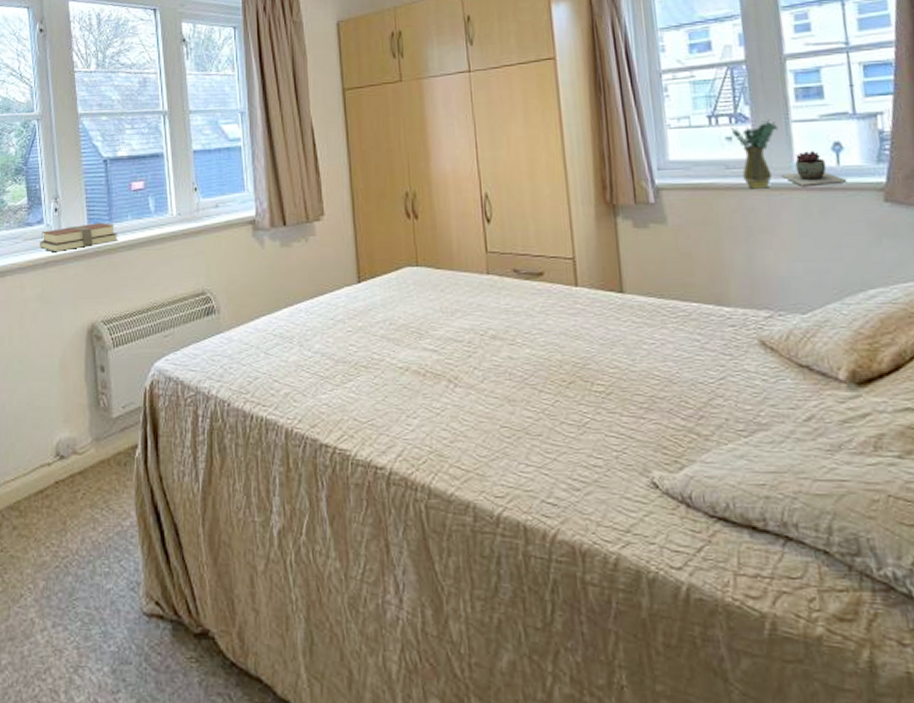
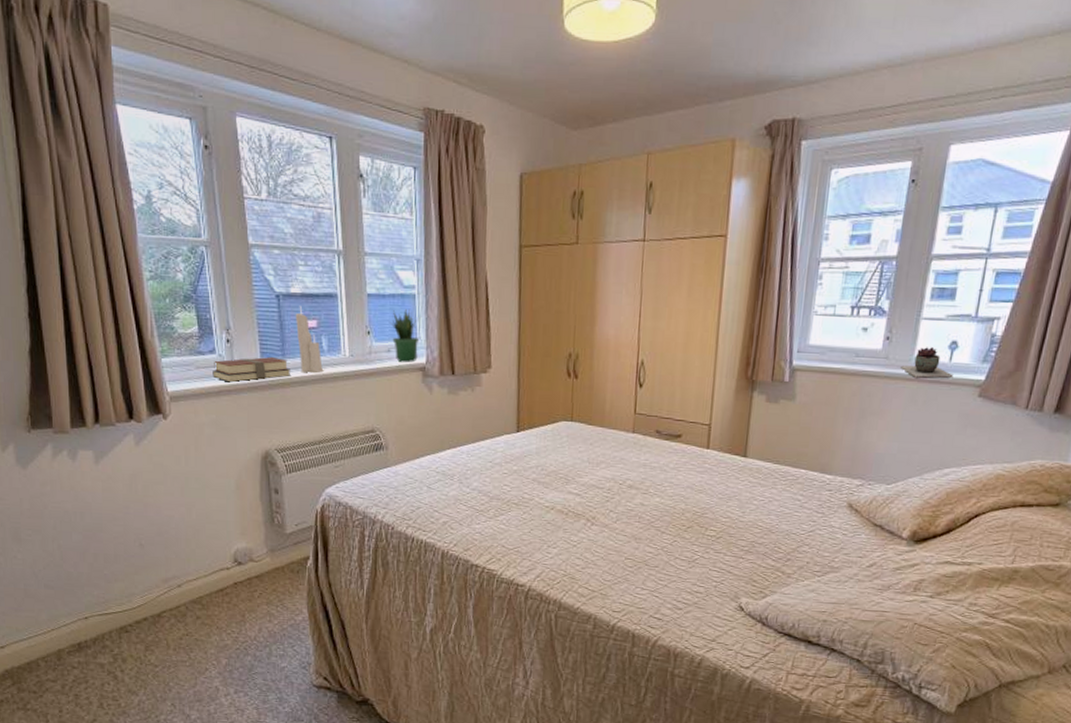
candle: none [122,168,151,237] -> present [295,305,324,374]
planter: none [217,162,248,217] -> present [390,309,420,363]
vase: present [731,119,779,189] -> none [868,314,910,377]

